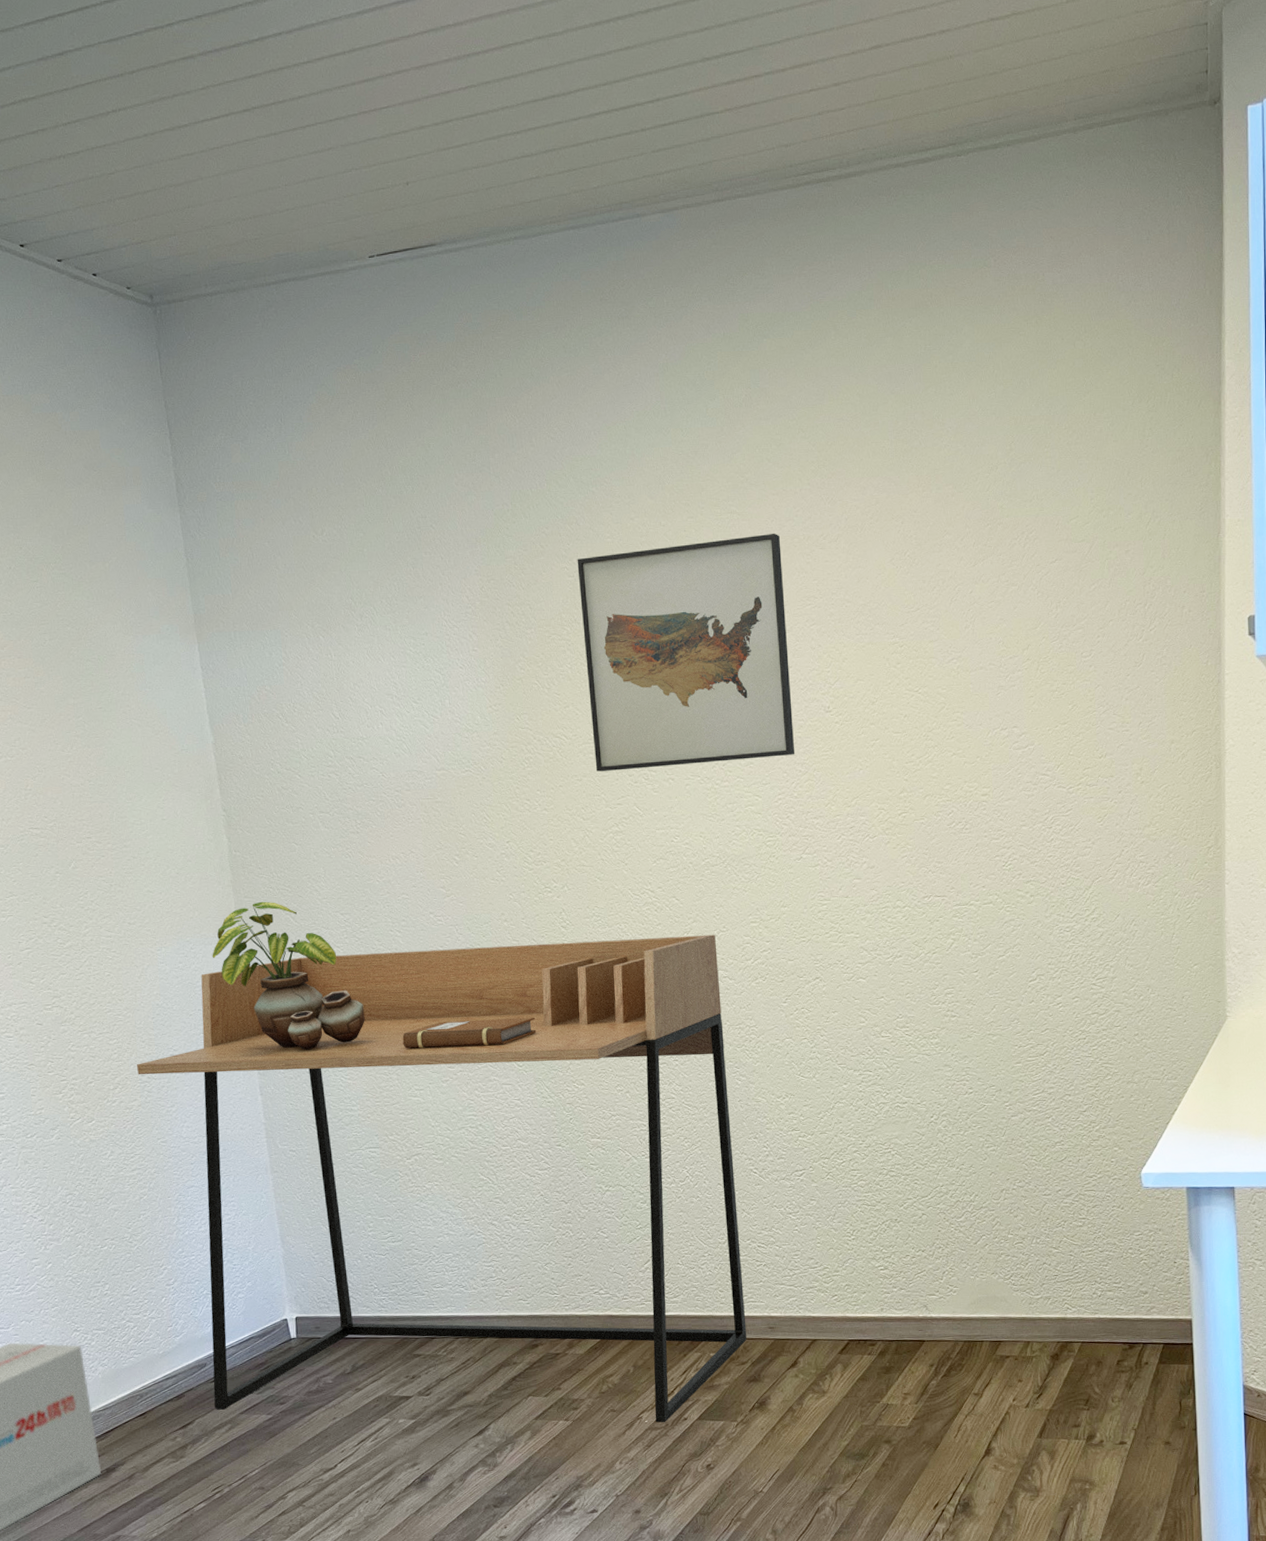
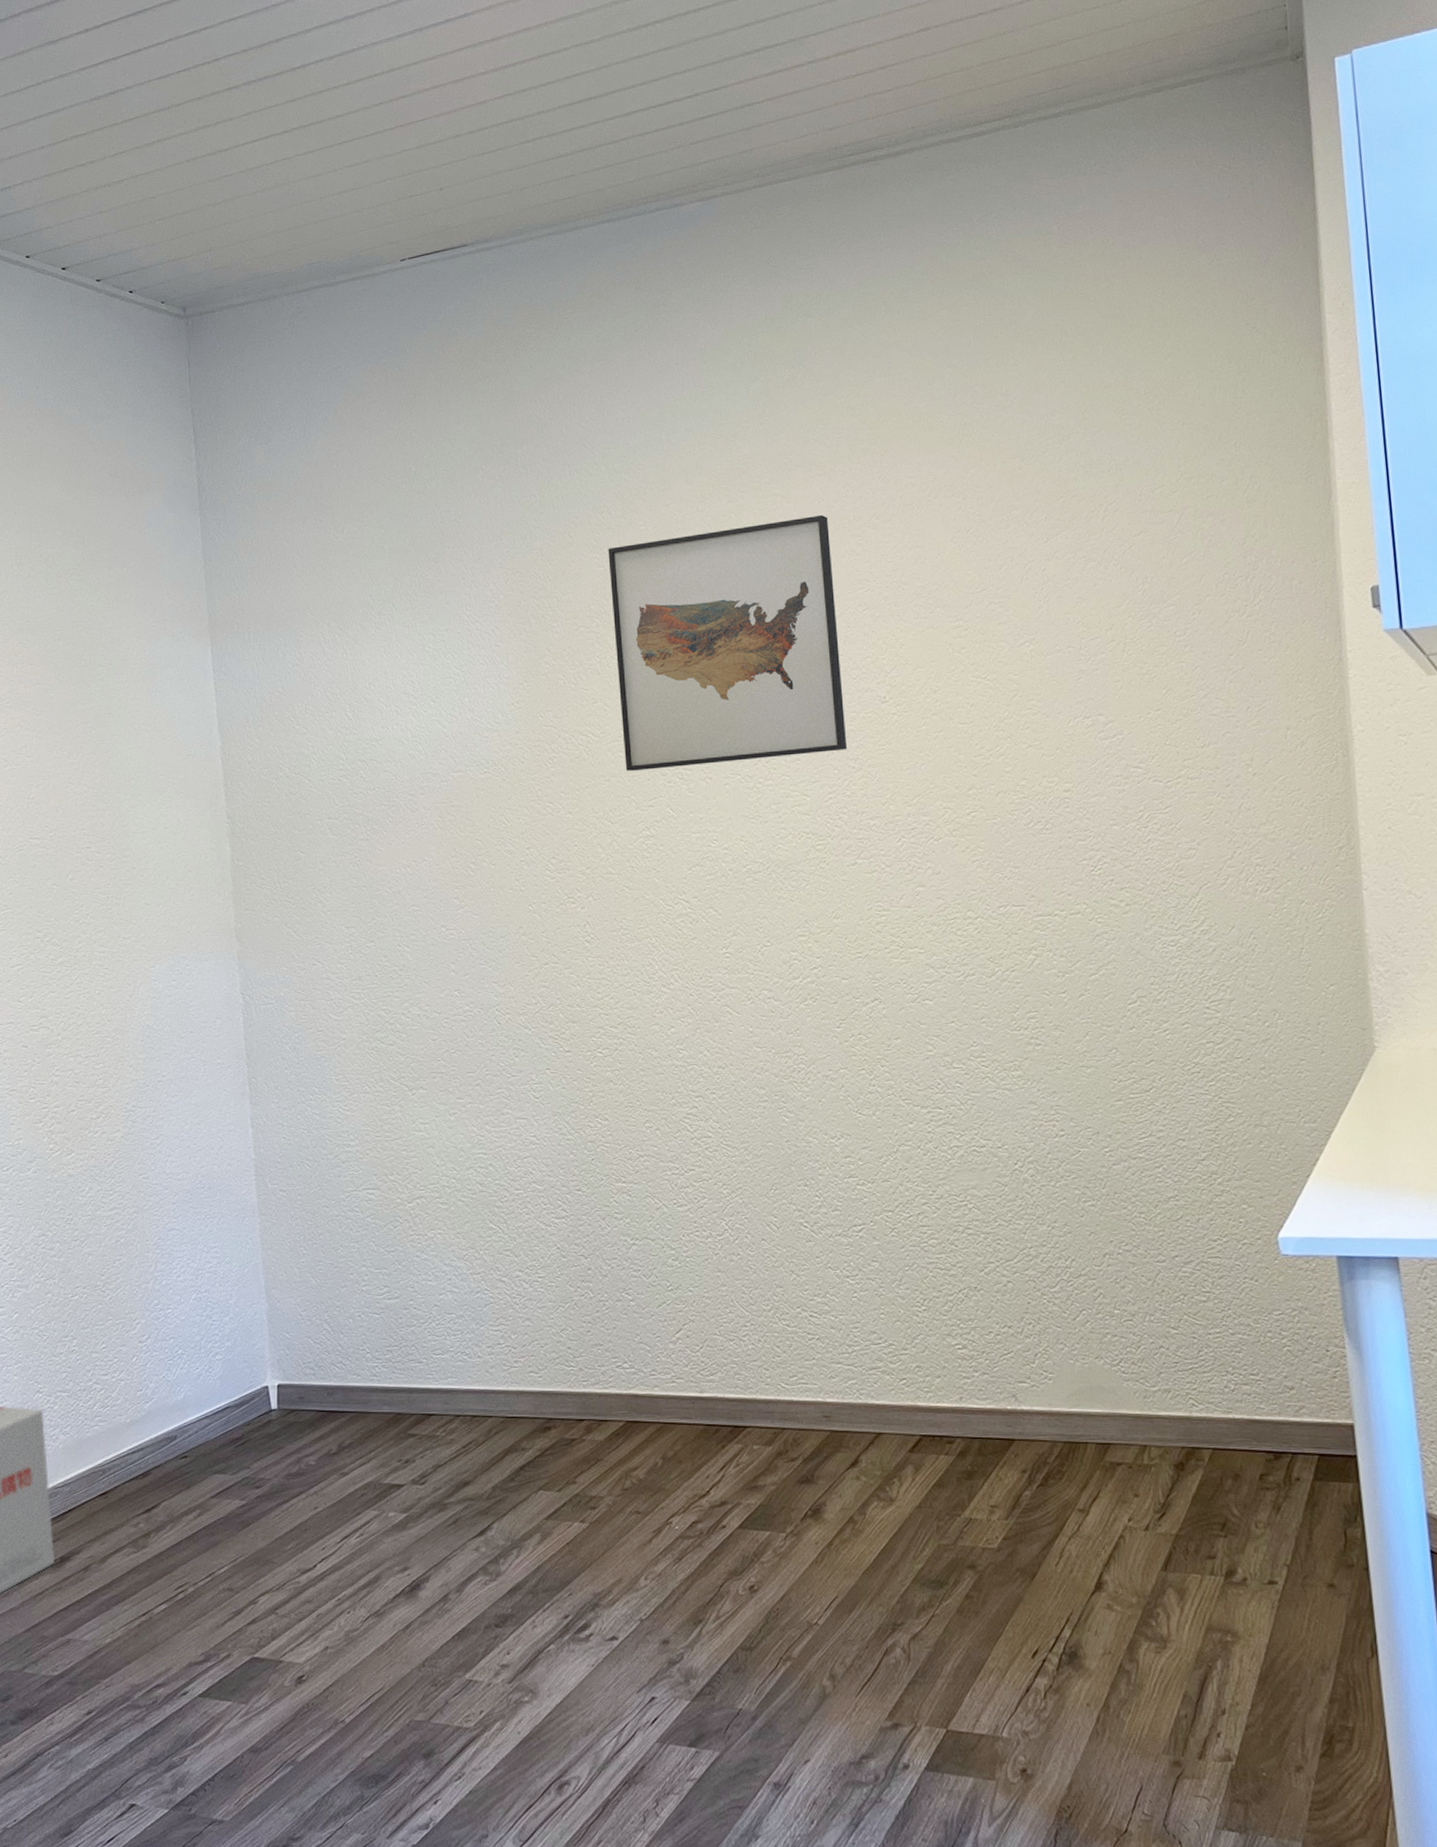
desk: present [137,934,747,1423] -> none [122,949,798,1530]
potted plant: present [212,901,365,1050] -> none [208,914,368,1078]
notebook: present [402,1017,537,1049] -> none [407,1042,556,1077]

